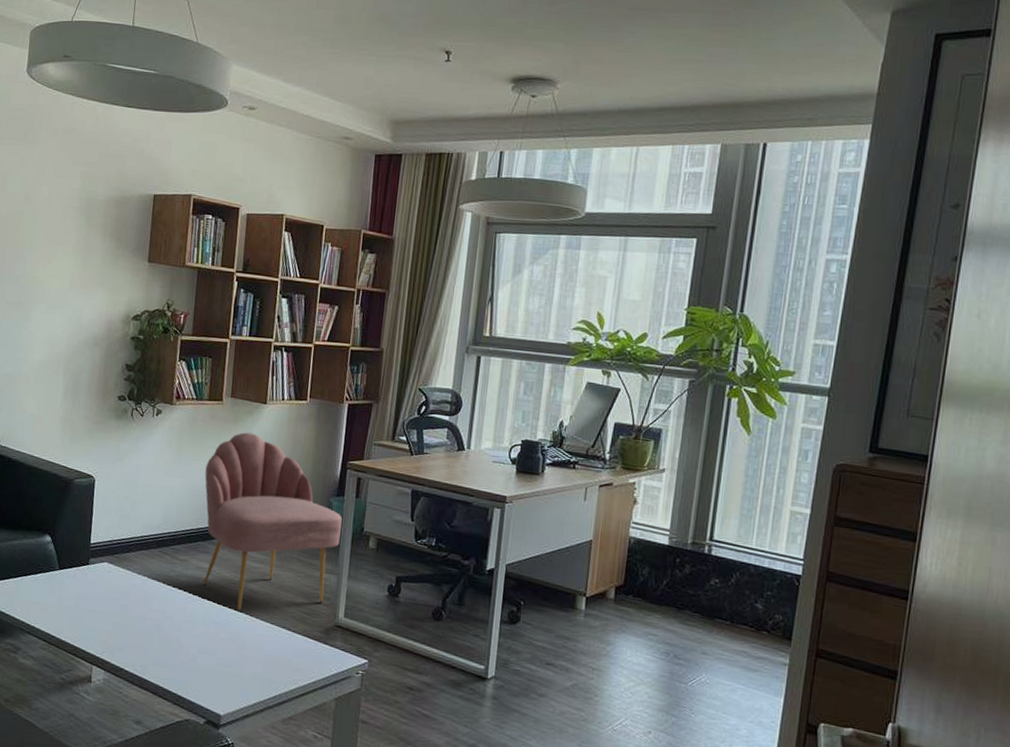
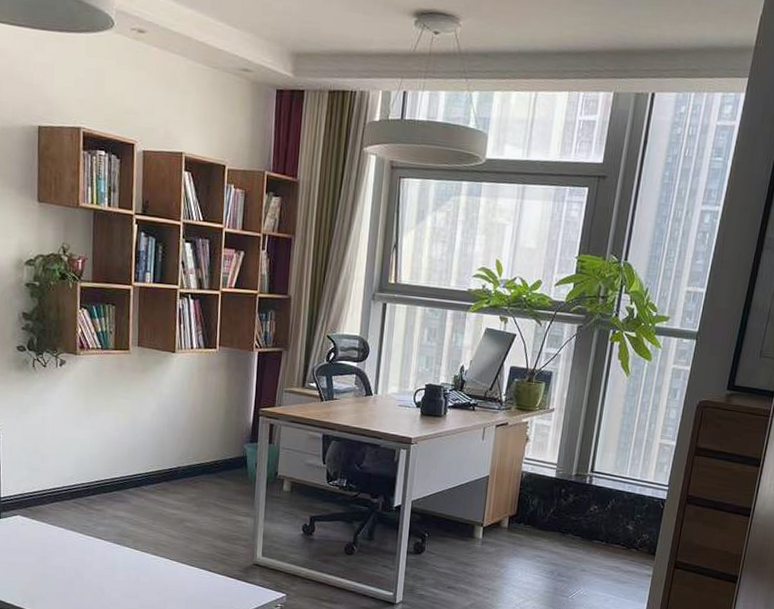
chair: present [203,432,342,612] -> none [116,382,256,557]

